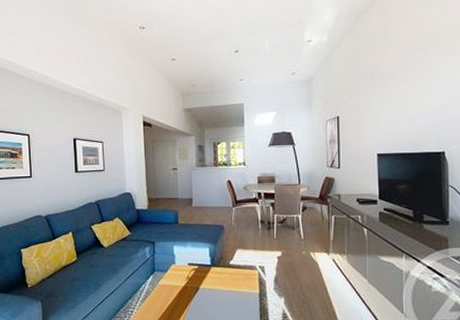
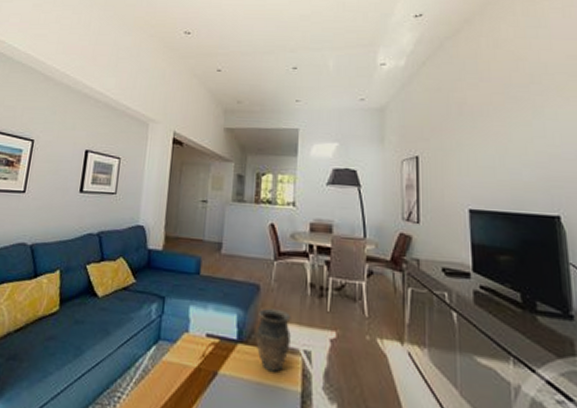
vase: none [224,240,249,282] -> present [256,308,291,372]

